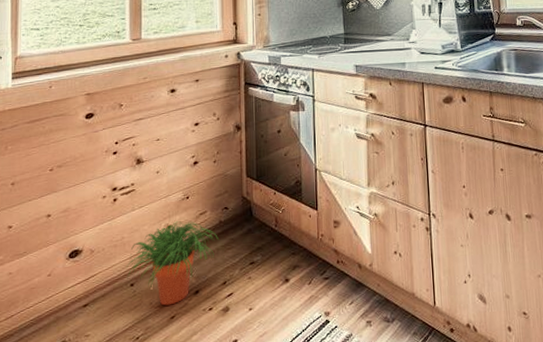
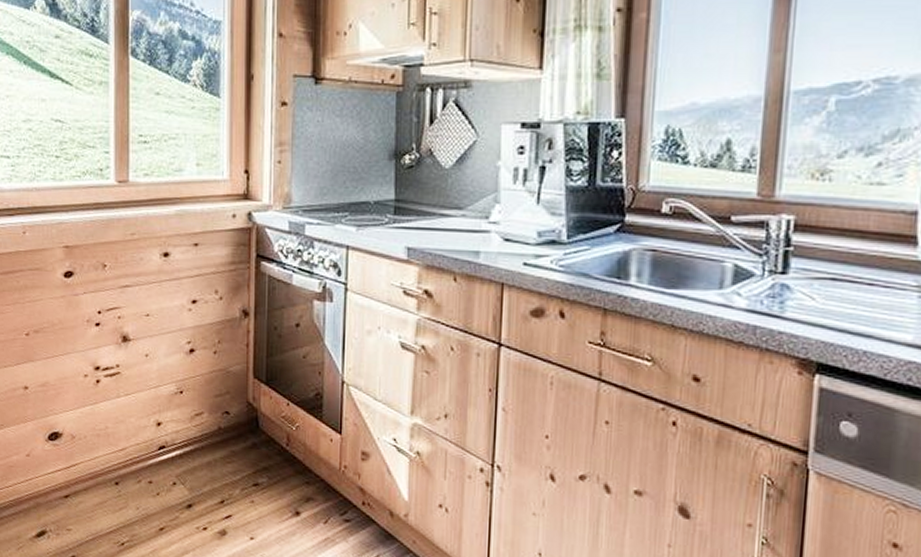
potted plant: present [126,221,218,306] -> none [110,419,217,515]

